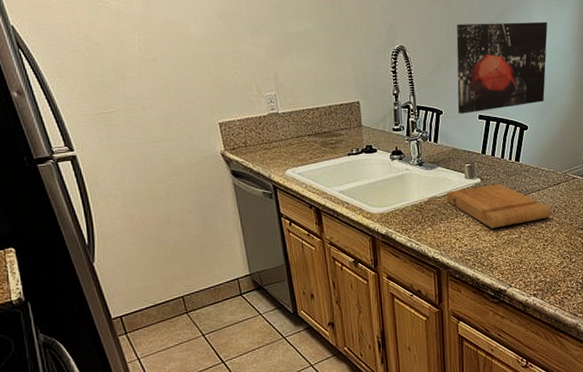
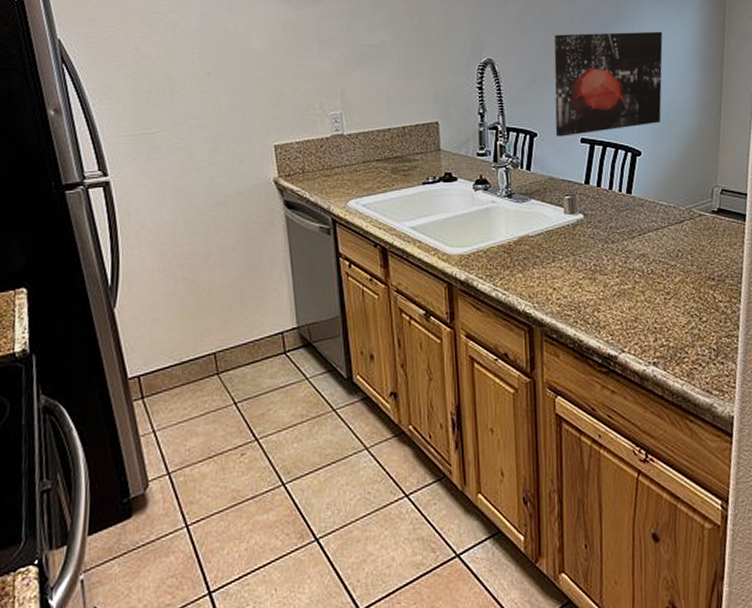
cutting board: present [447,184,552,229] -> none [542,221,674,277]

